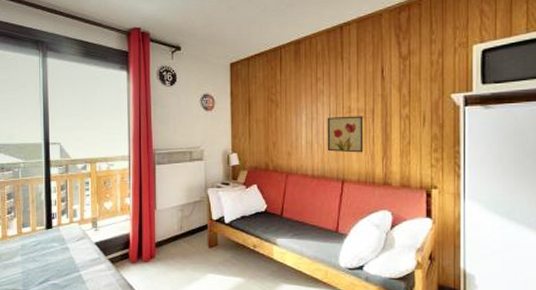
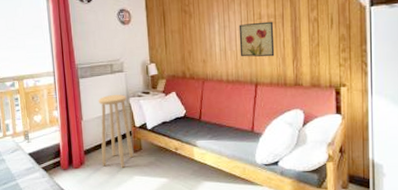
stool: none [173,184,207,265] -> present [98,95,133,168]

